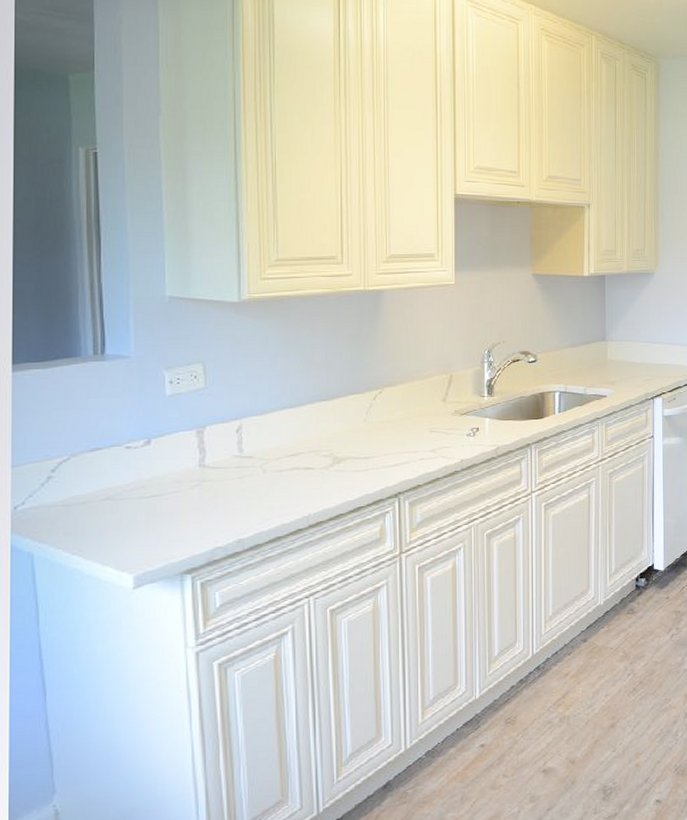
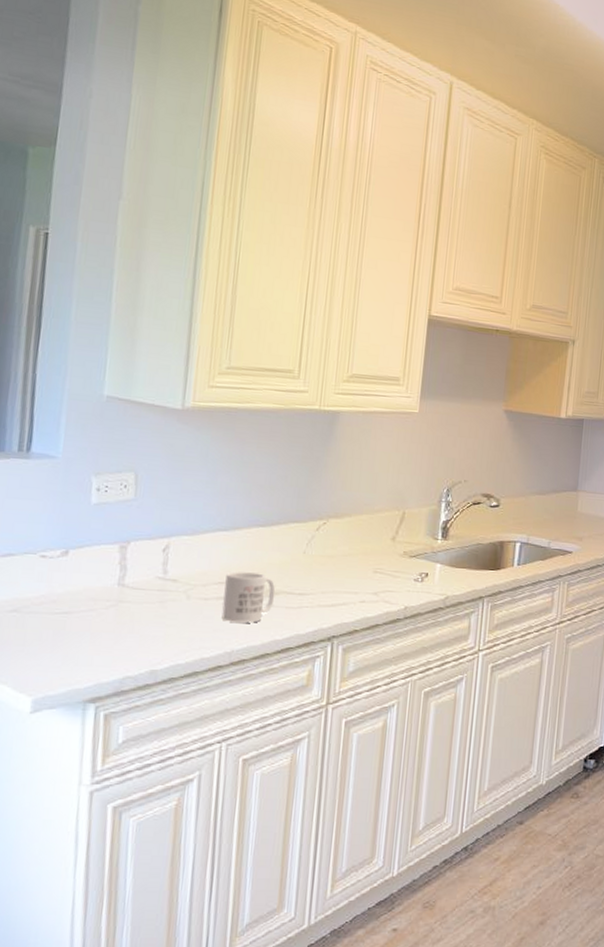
mug: none [296,443,343,489] -> present [221,571,276,623]

